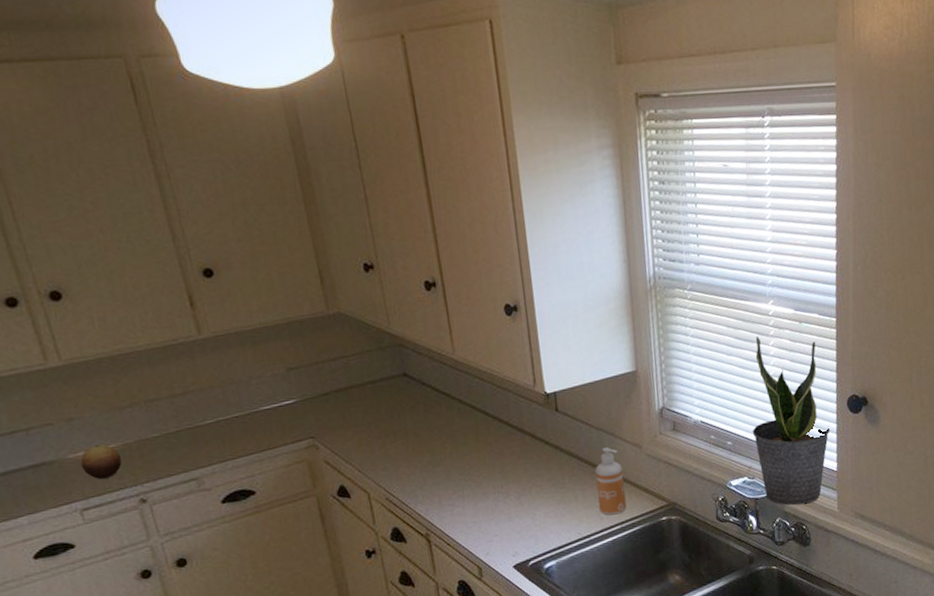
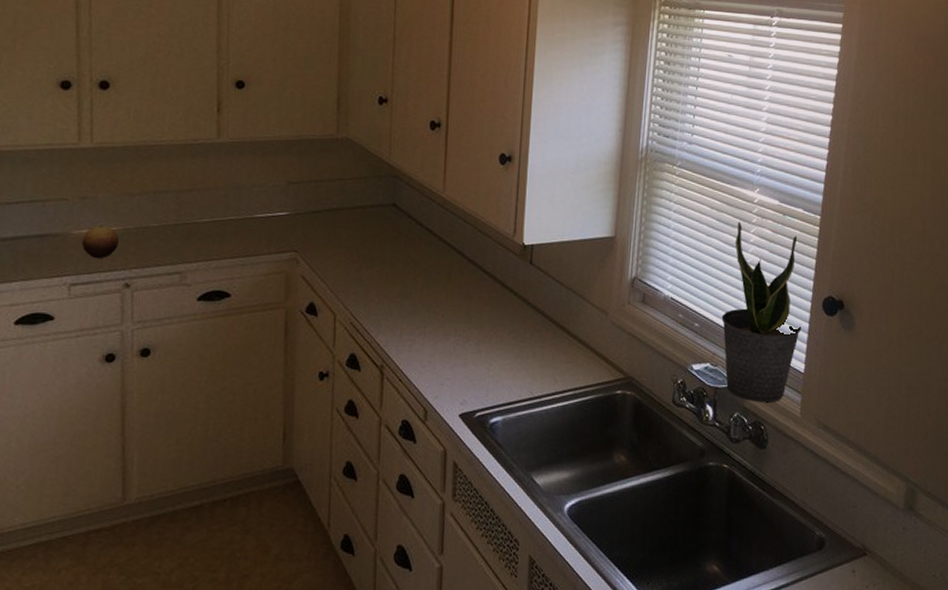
soap dispenser: present [595,447,627,515] -> none [555,308,585,379]

